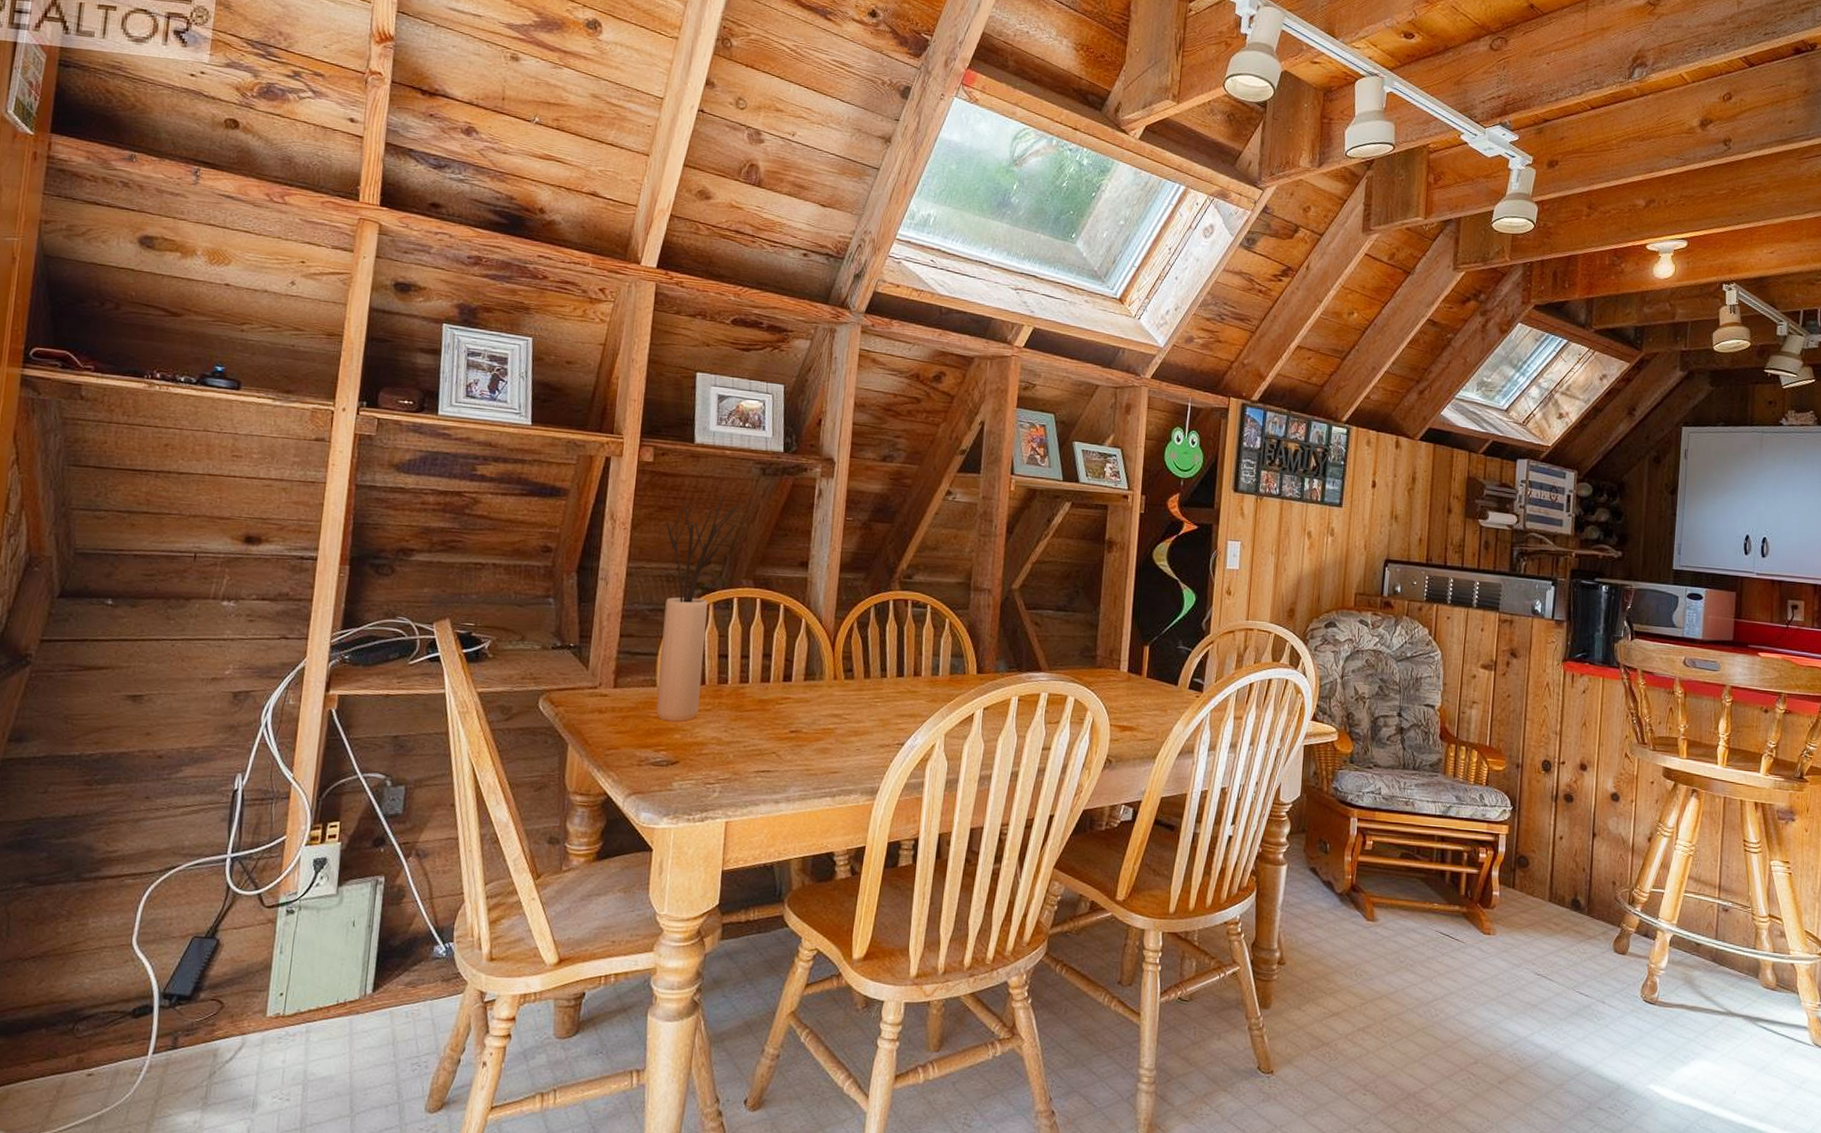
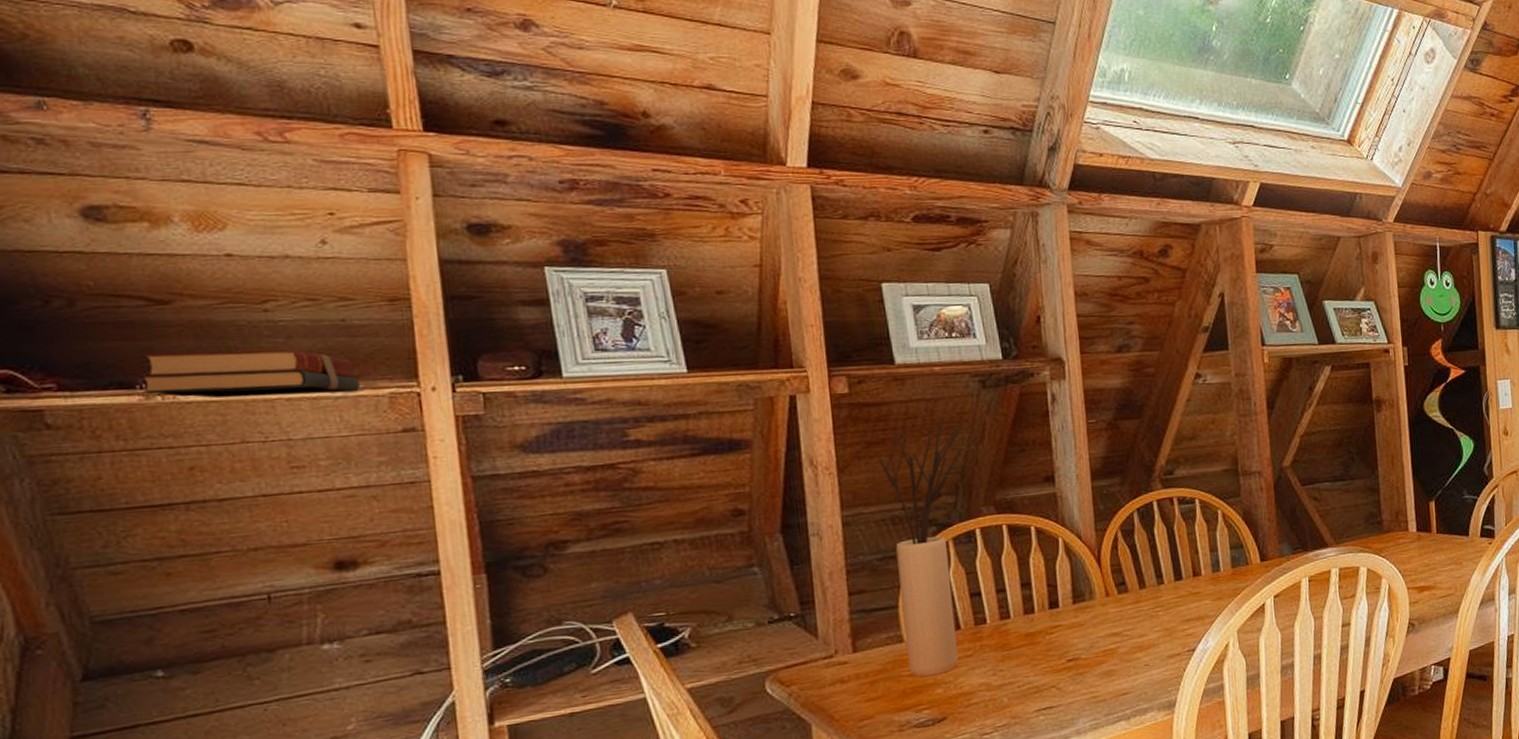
books: none [147,352,294,404] -> present [139,350,360,399]

